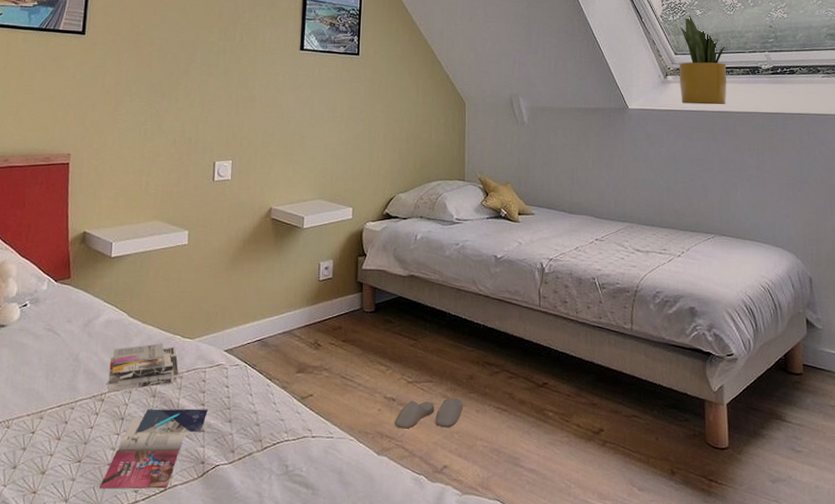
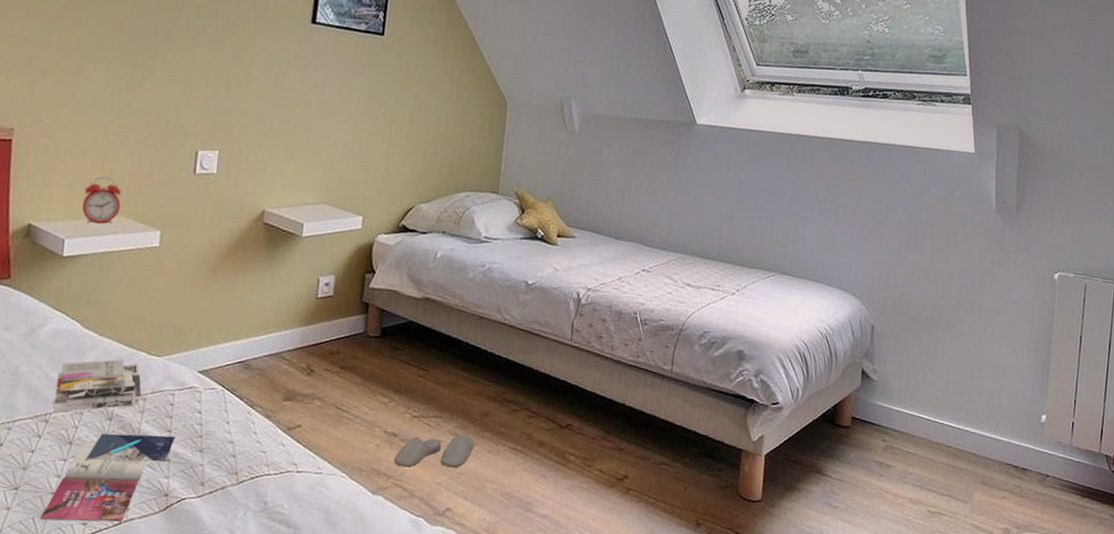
alarm clock: none [125,189,156,228] -> present [82,177,121,225]
planter: present [679,14,727,105] -> none [757,19,816,128]

